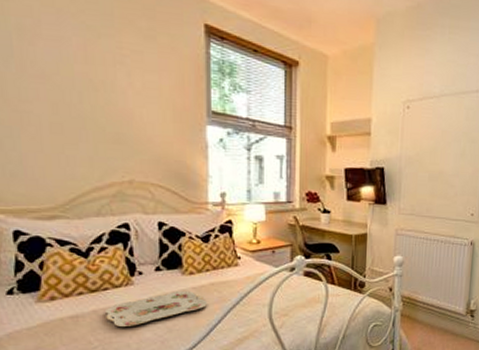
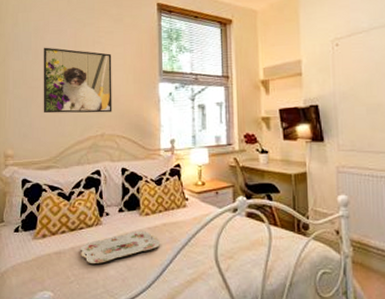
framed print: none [33,57,144,155] -> present [43,47,112,114]

